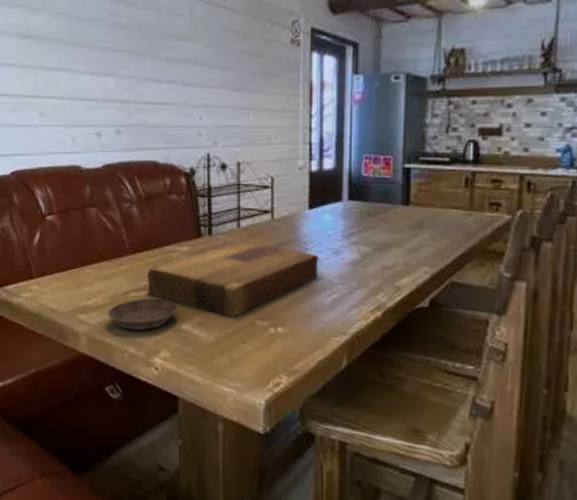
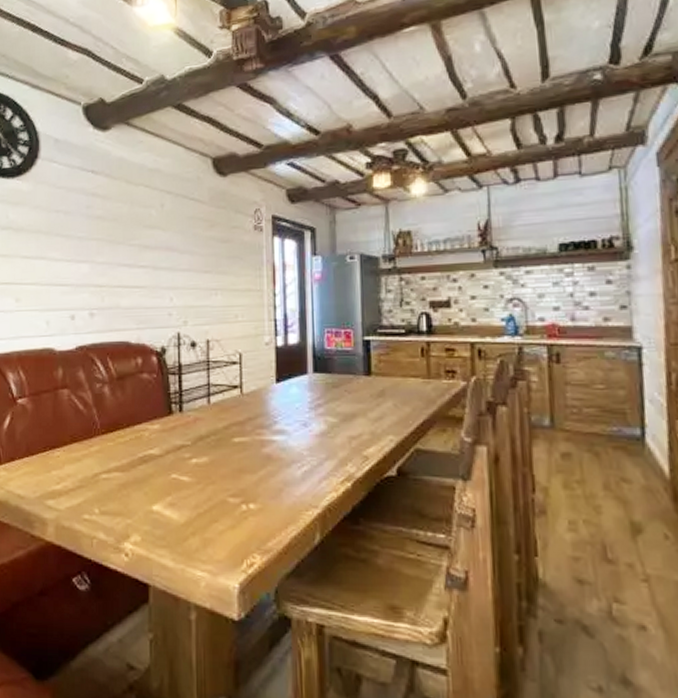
saucer: present [107,298,178,331] -> none [77,479,149,515]
cutting board: present [146,242,319,318] -> none [117,418,288,496]

